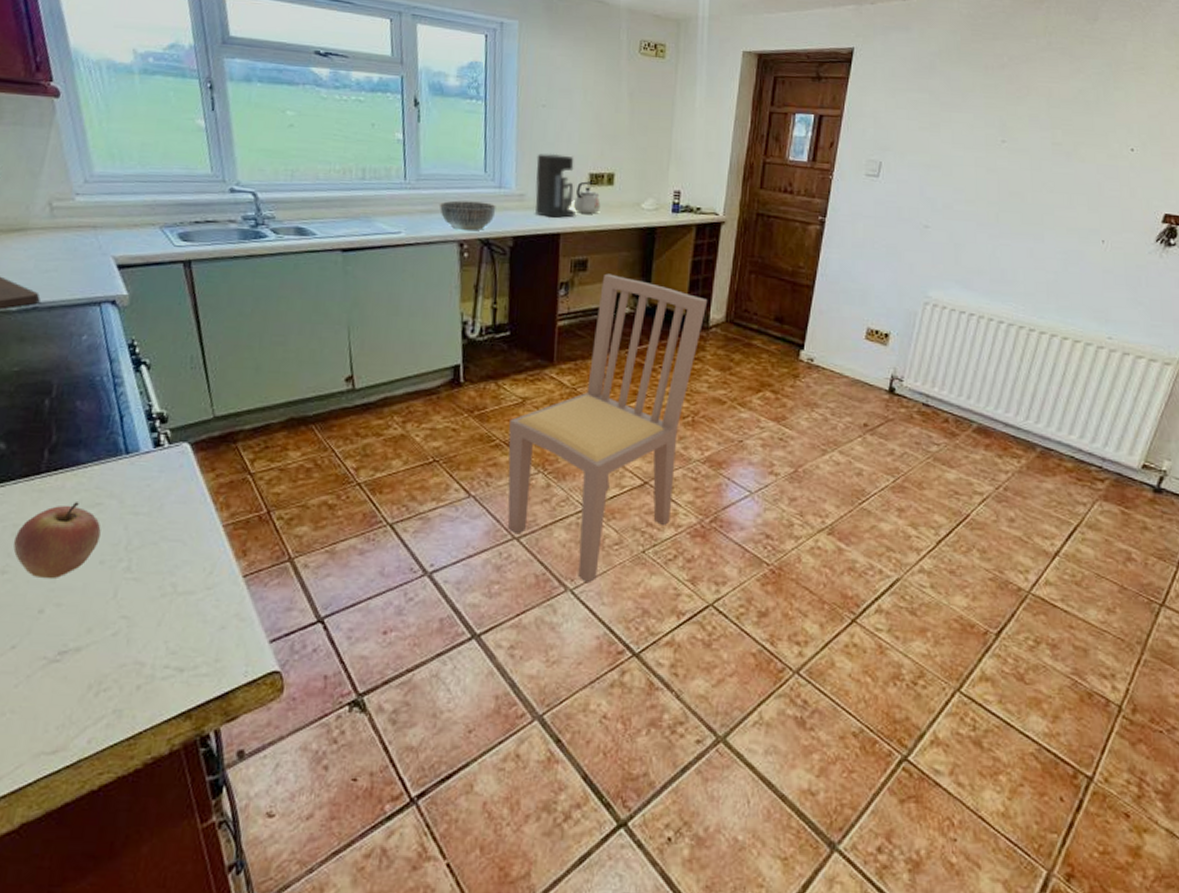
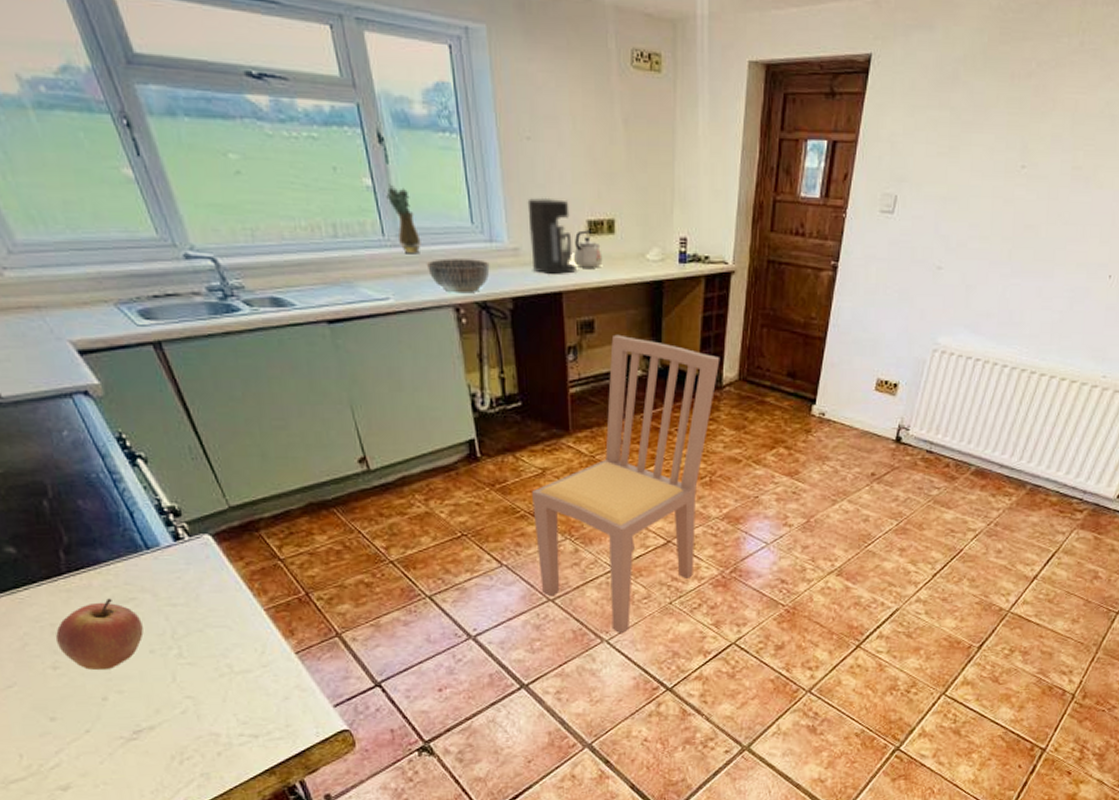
vase: none [413,138,438,196] -> present [386,184,421,254]

